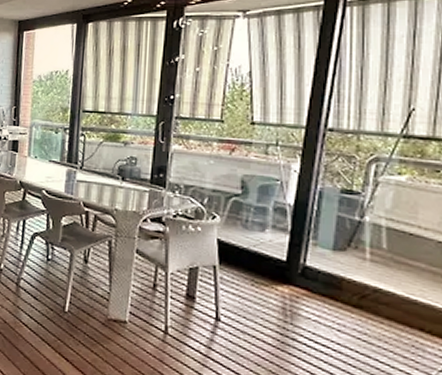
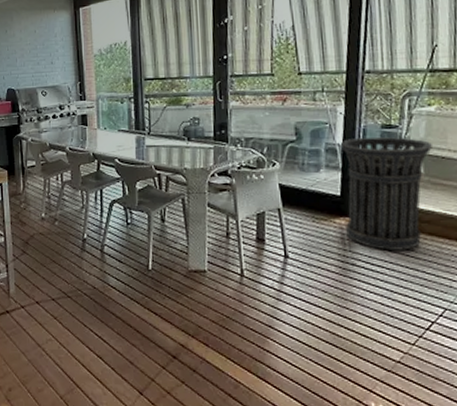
trash can: none [289,200,401,333] -> present [341,136,433,250]

